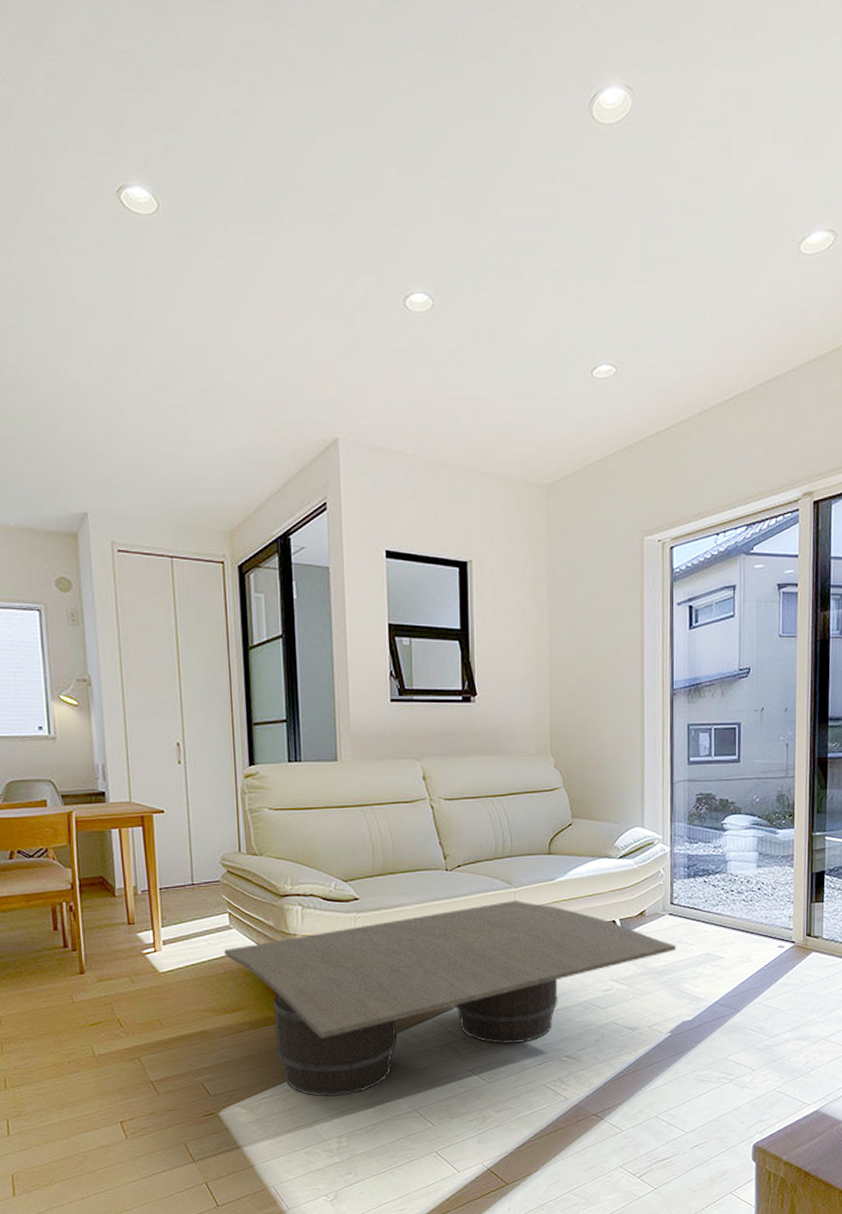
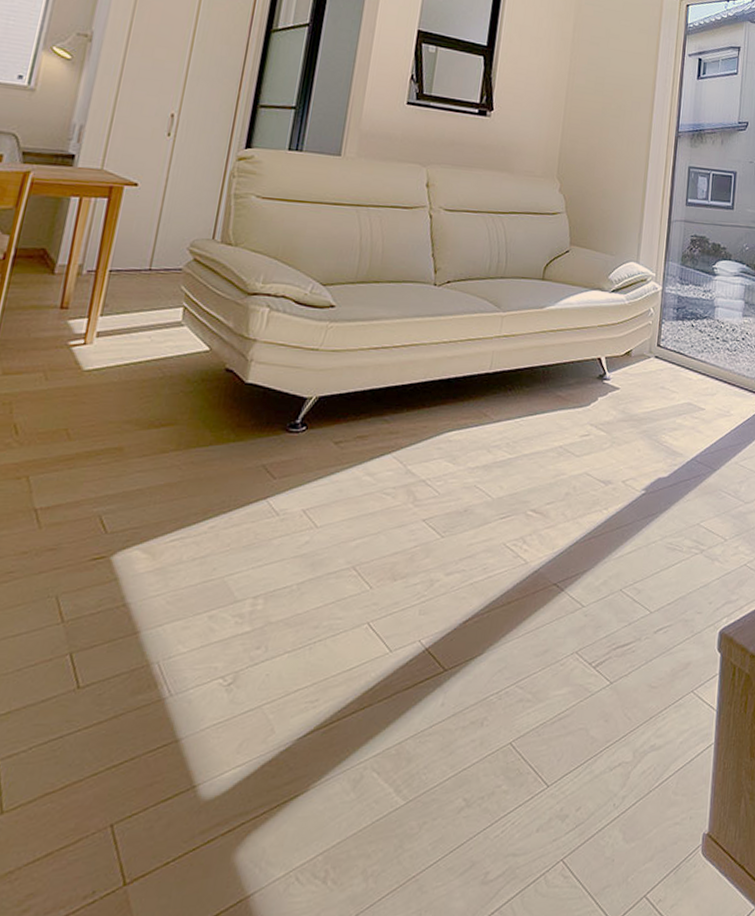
coffee table: present [224,900,677,1097] -> none [167,325,659,543]

